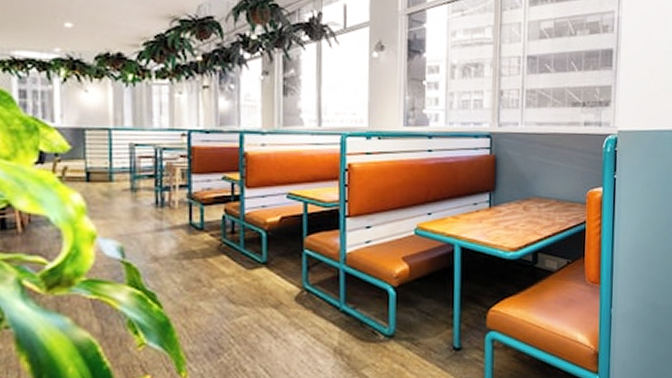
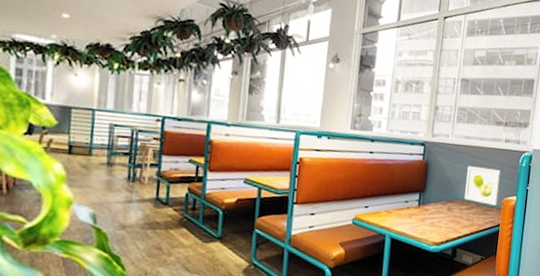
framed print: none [542,157,582,200] -> present [464,166,501,206]

